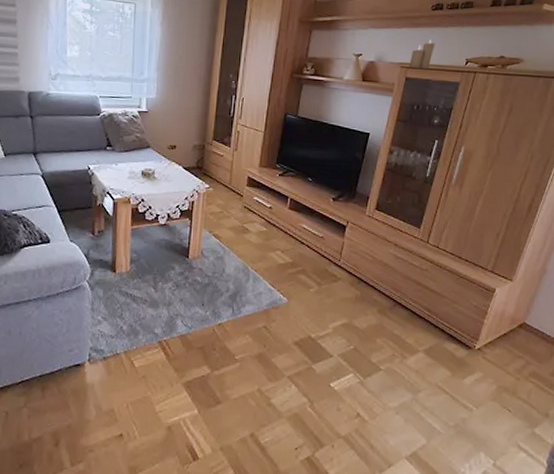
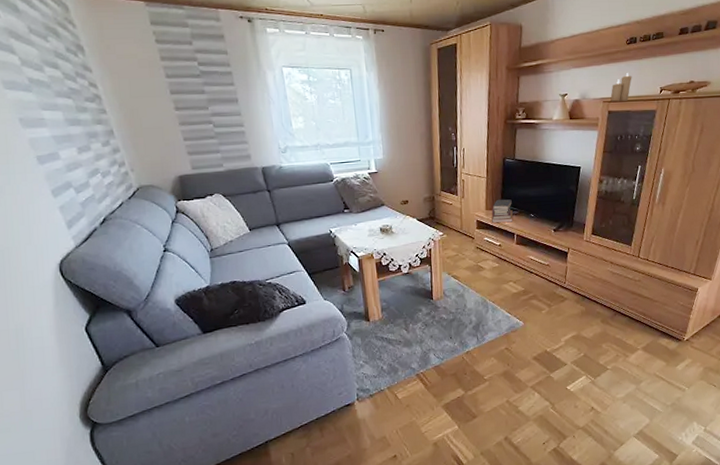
books: none [265,157,289,184] -> present [491,199,513,224]

